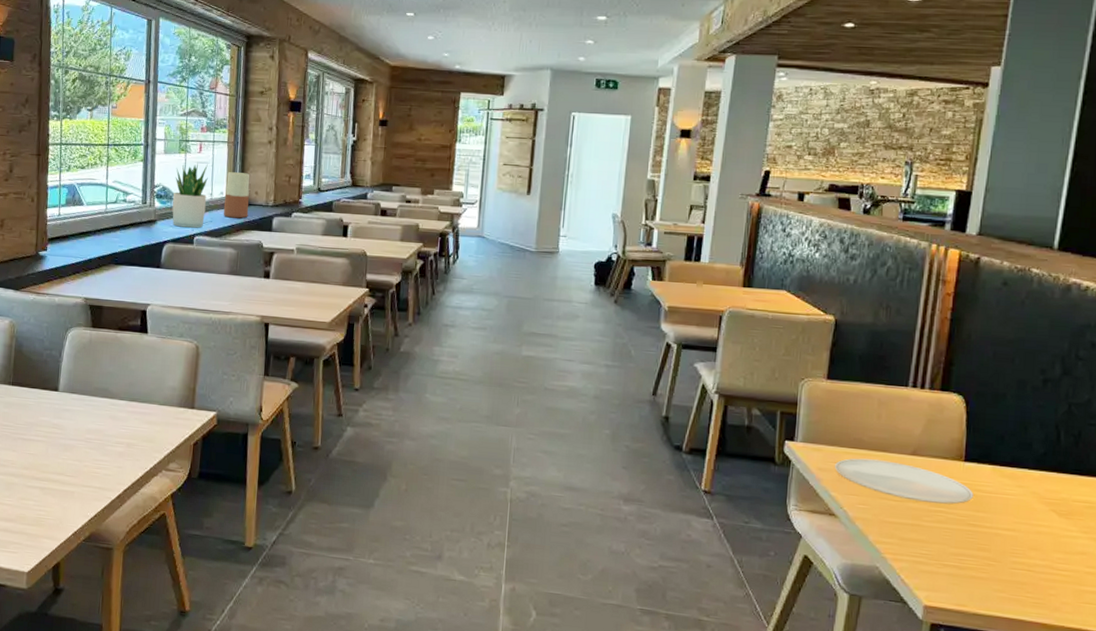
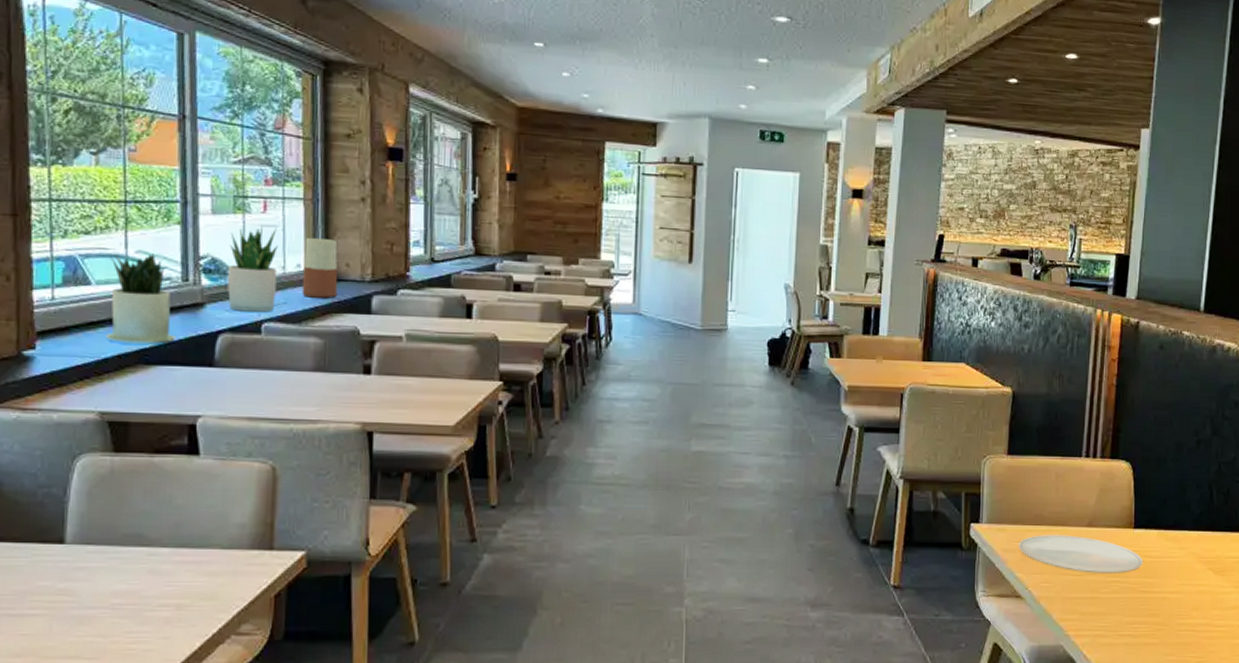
planter: none [91,182,136,251] -> present [106,253,176,346]

